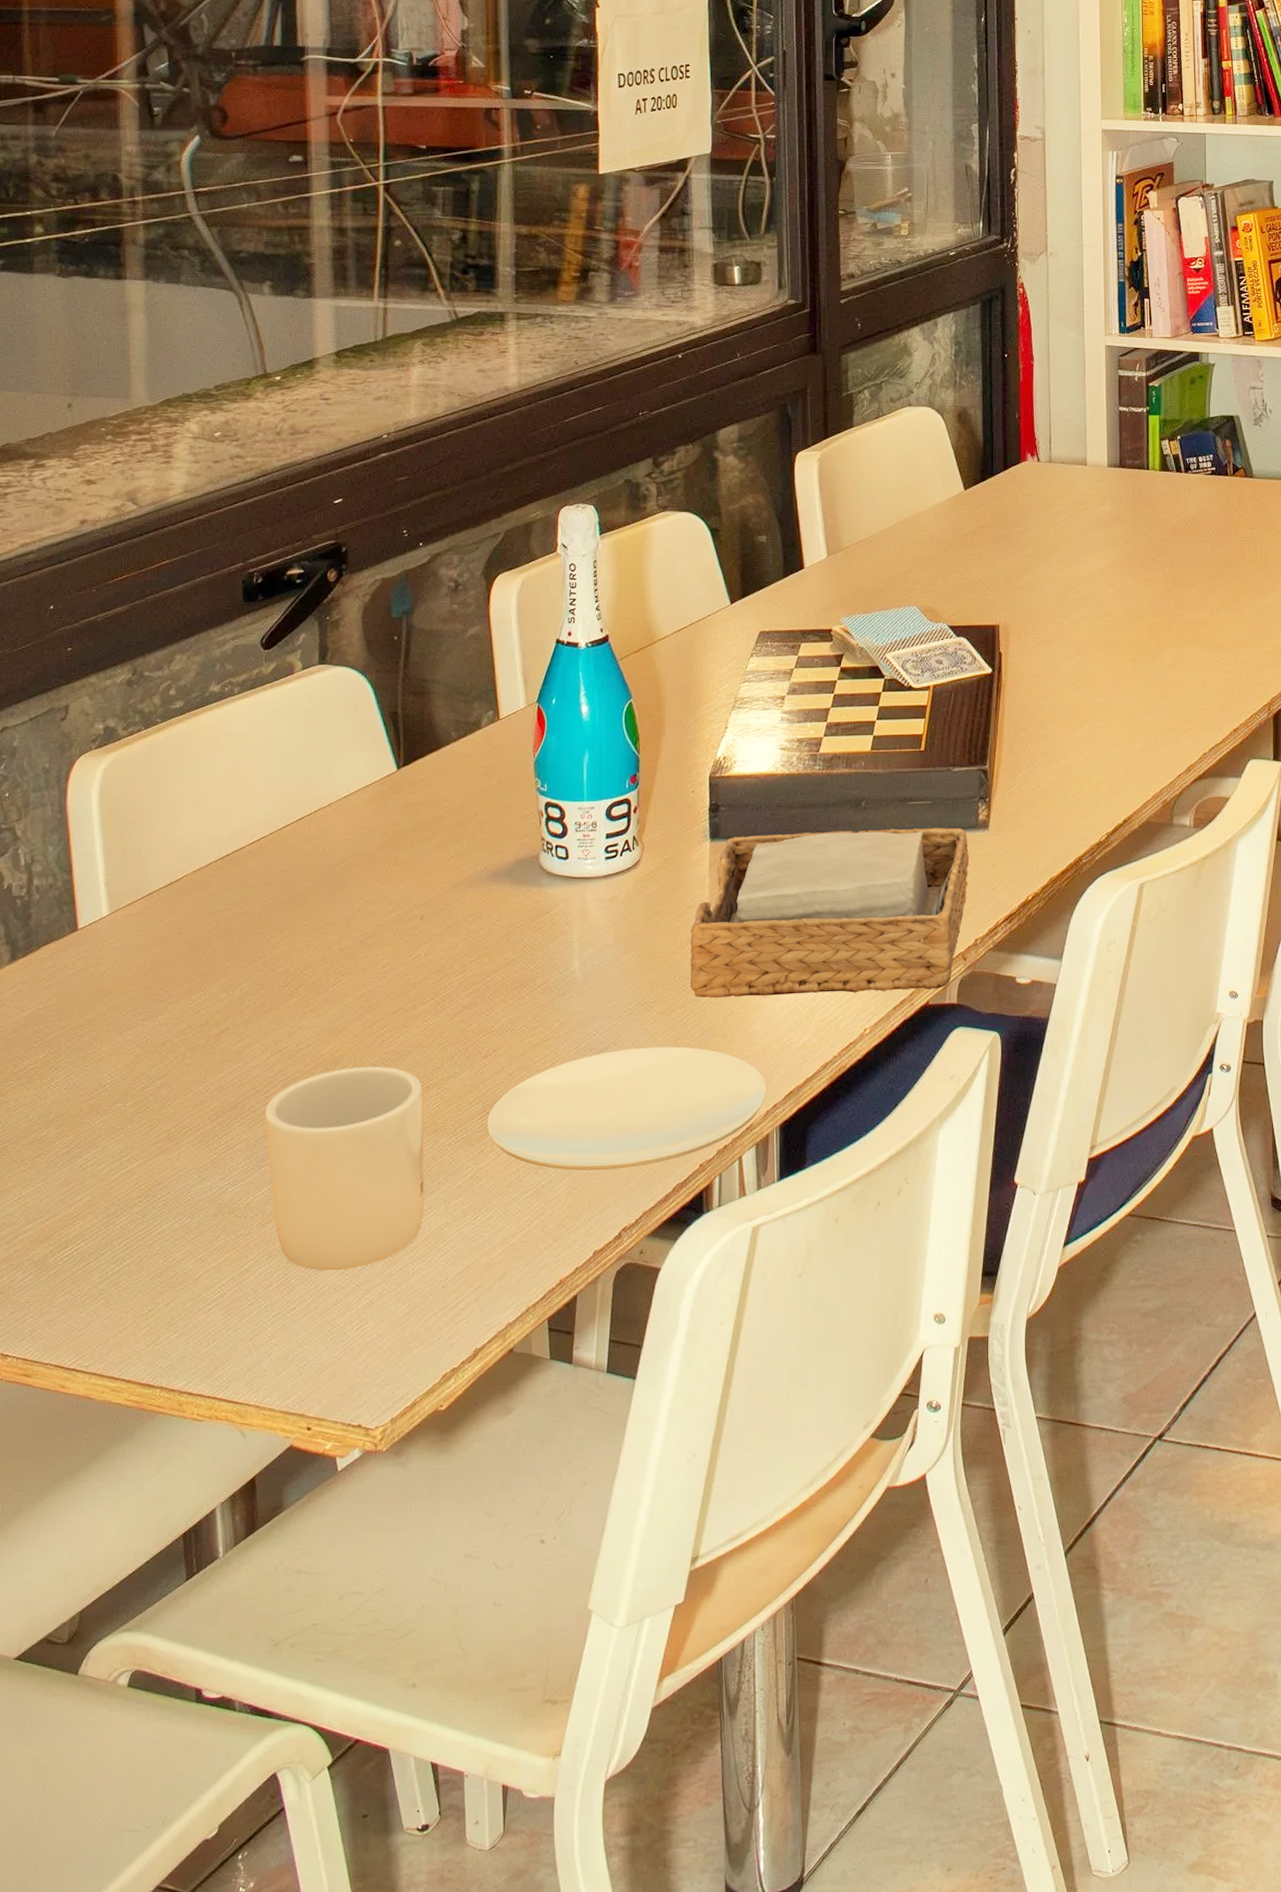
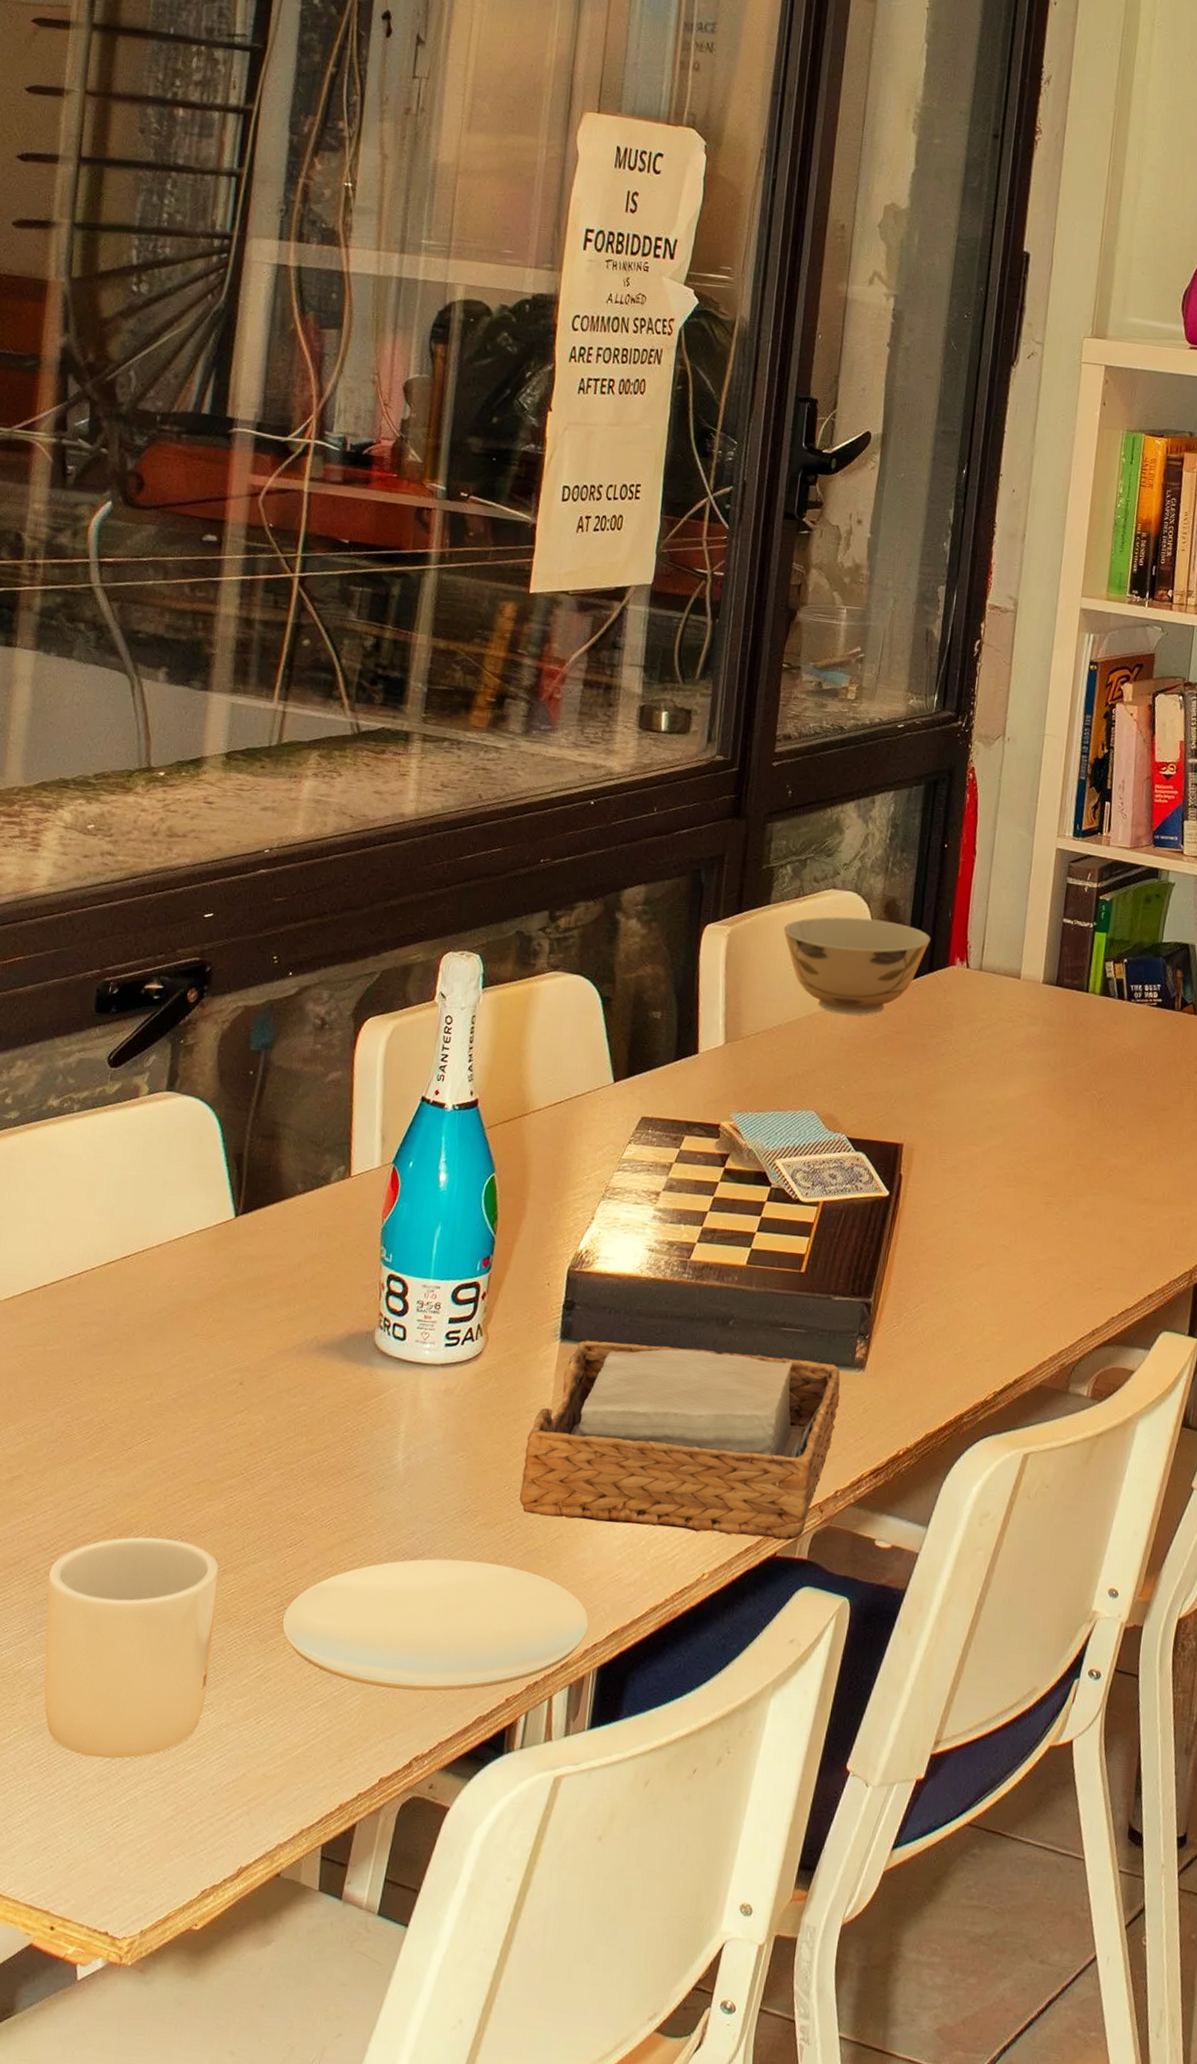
bowl: none [868,429,1002,516] -> present [783,916,931,1015]

